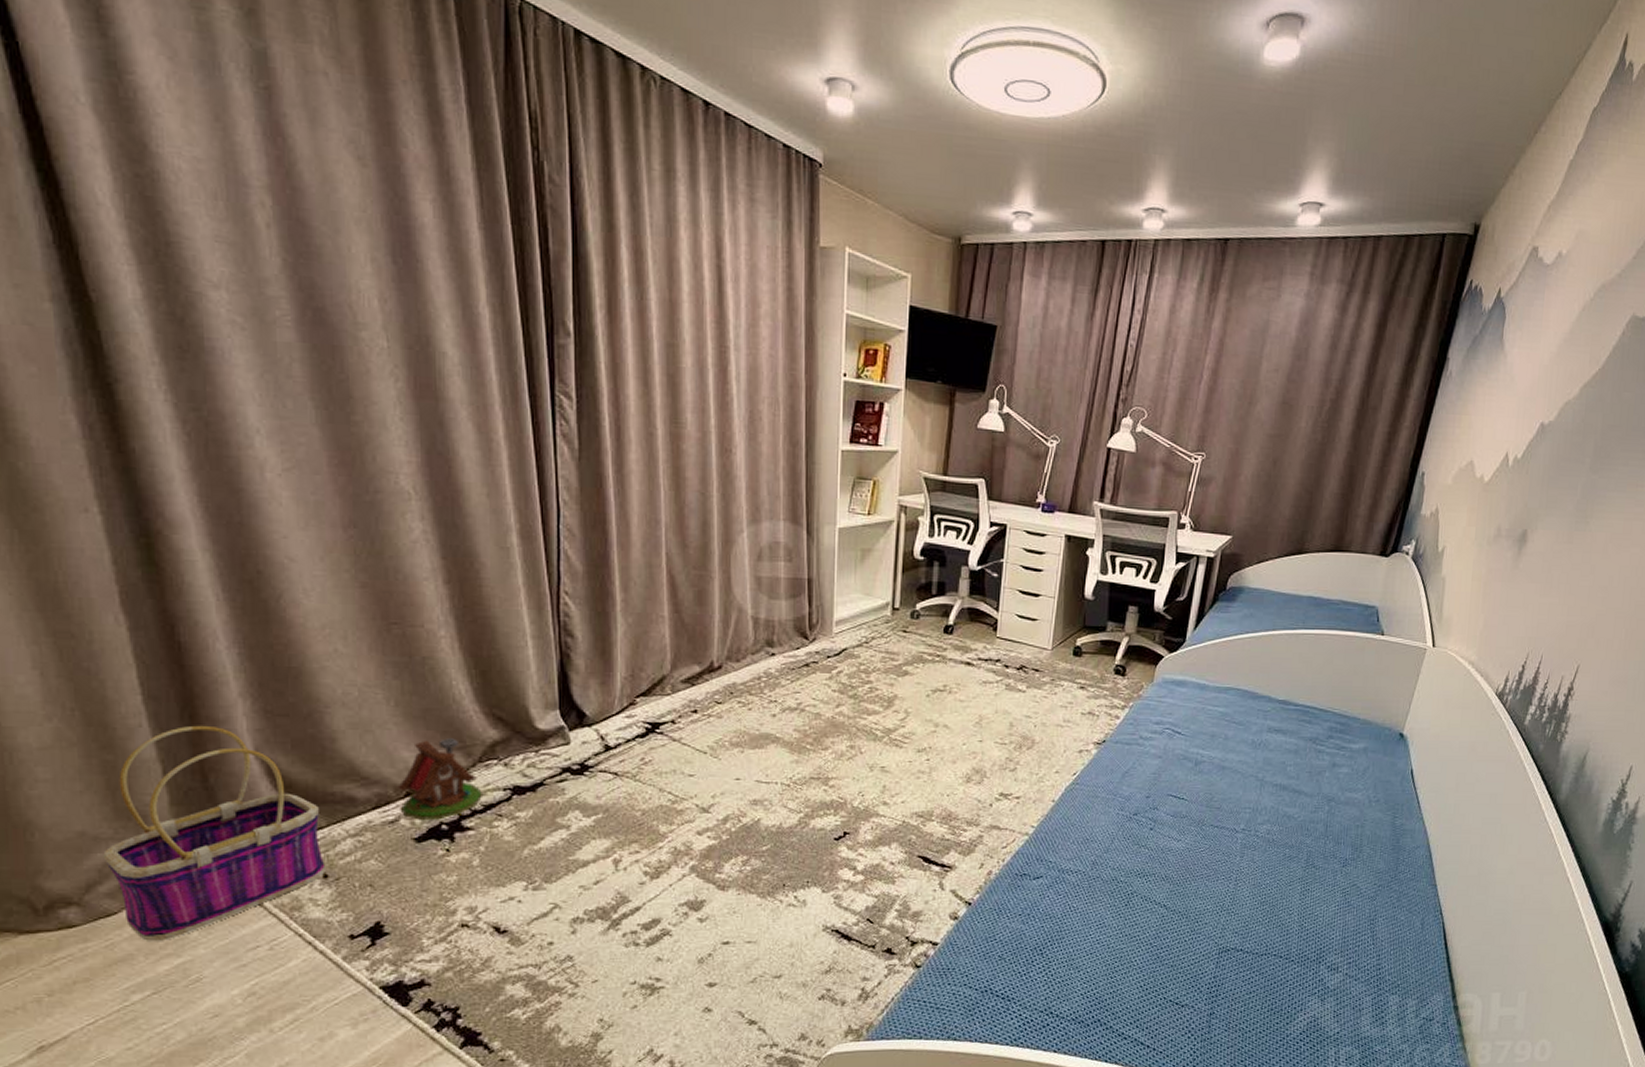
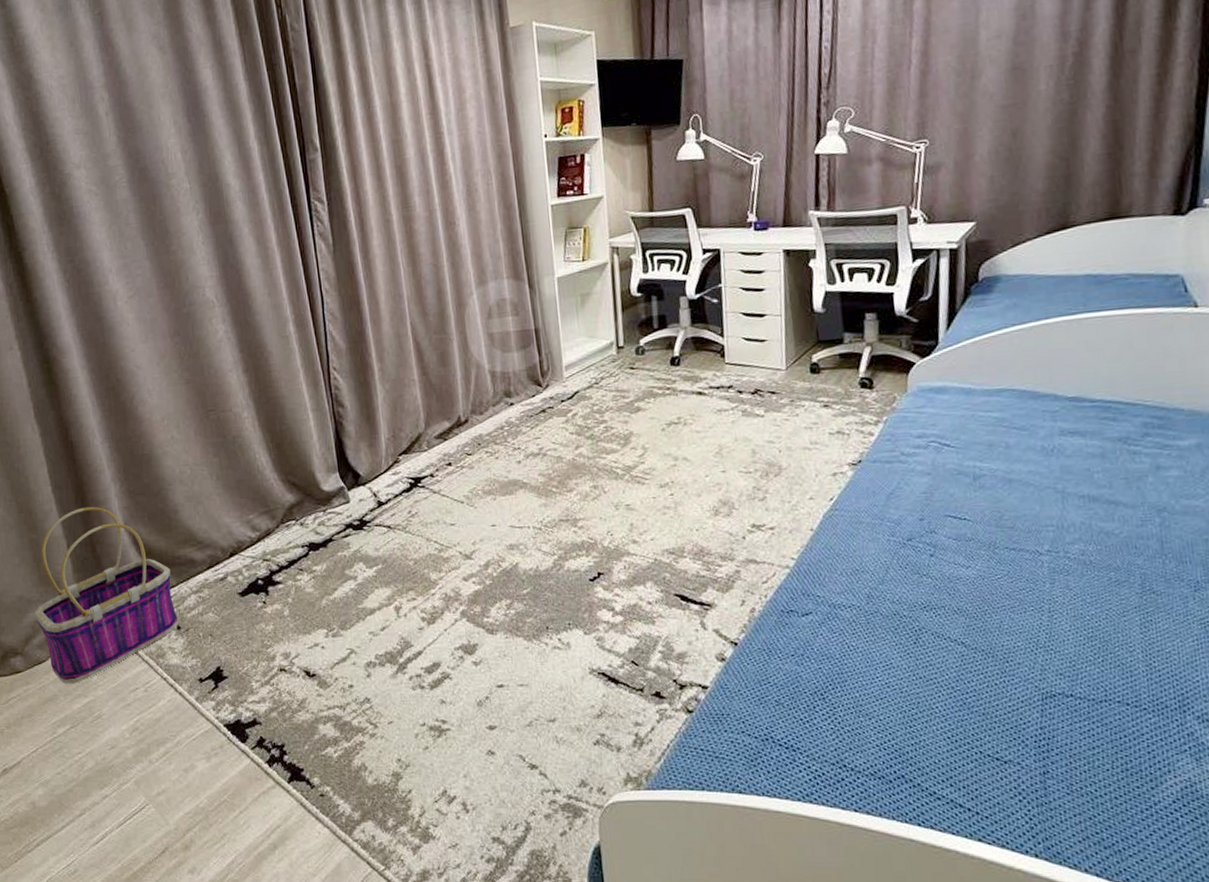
toy house: present [397,738,484,820] -> none [223,504,287,577]

